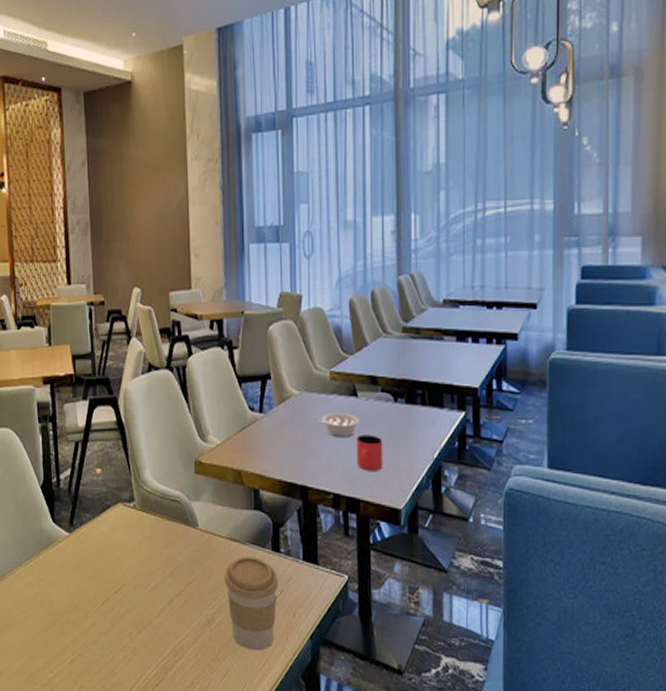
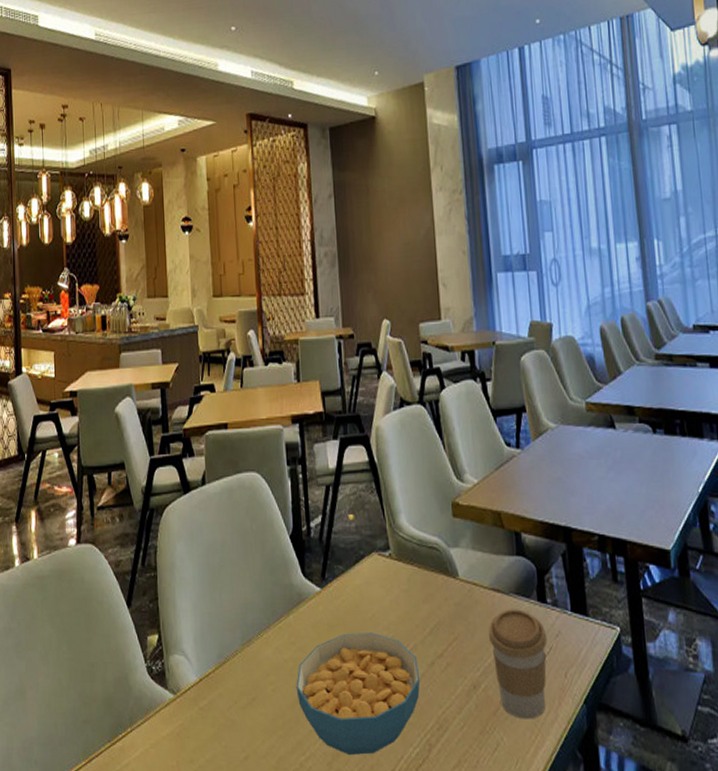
cereal bowl: none [45,572,159,675] -> present [296,633,421,756]
legume: present [318,412,360,437] -> none [577,445,620,472]
cup: present [356,435,383,471] -> none [617,469,647,509]

